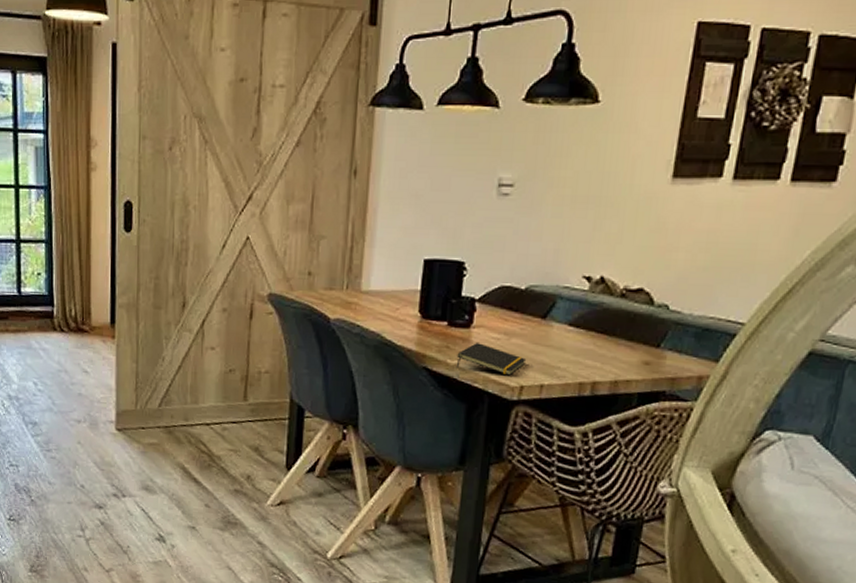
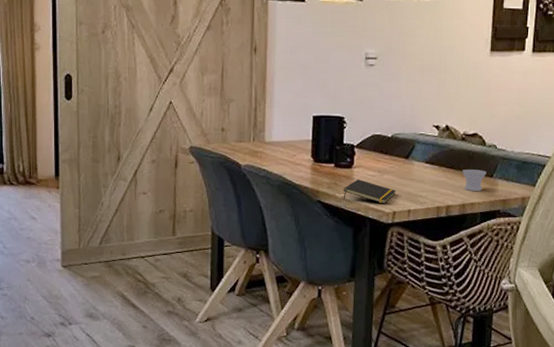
cup: none [618,336,651,365] -> present [463,169,486,191]

